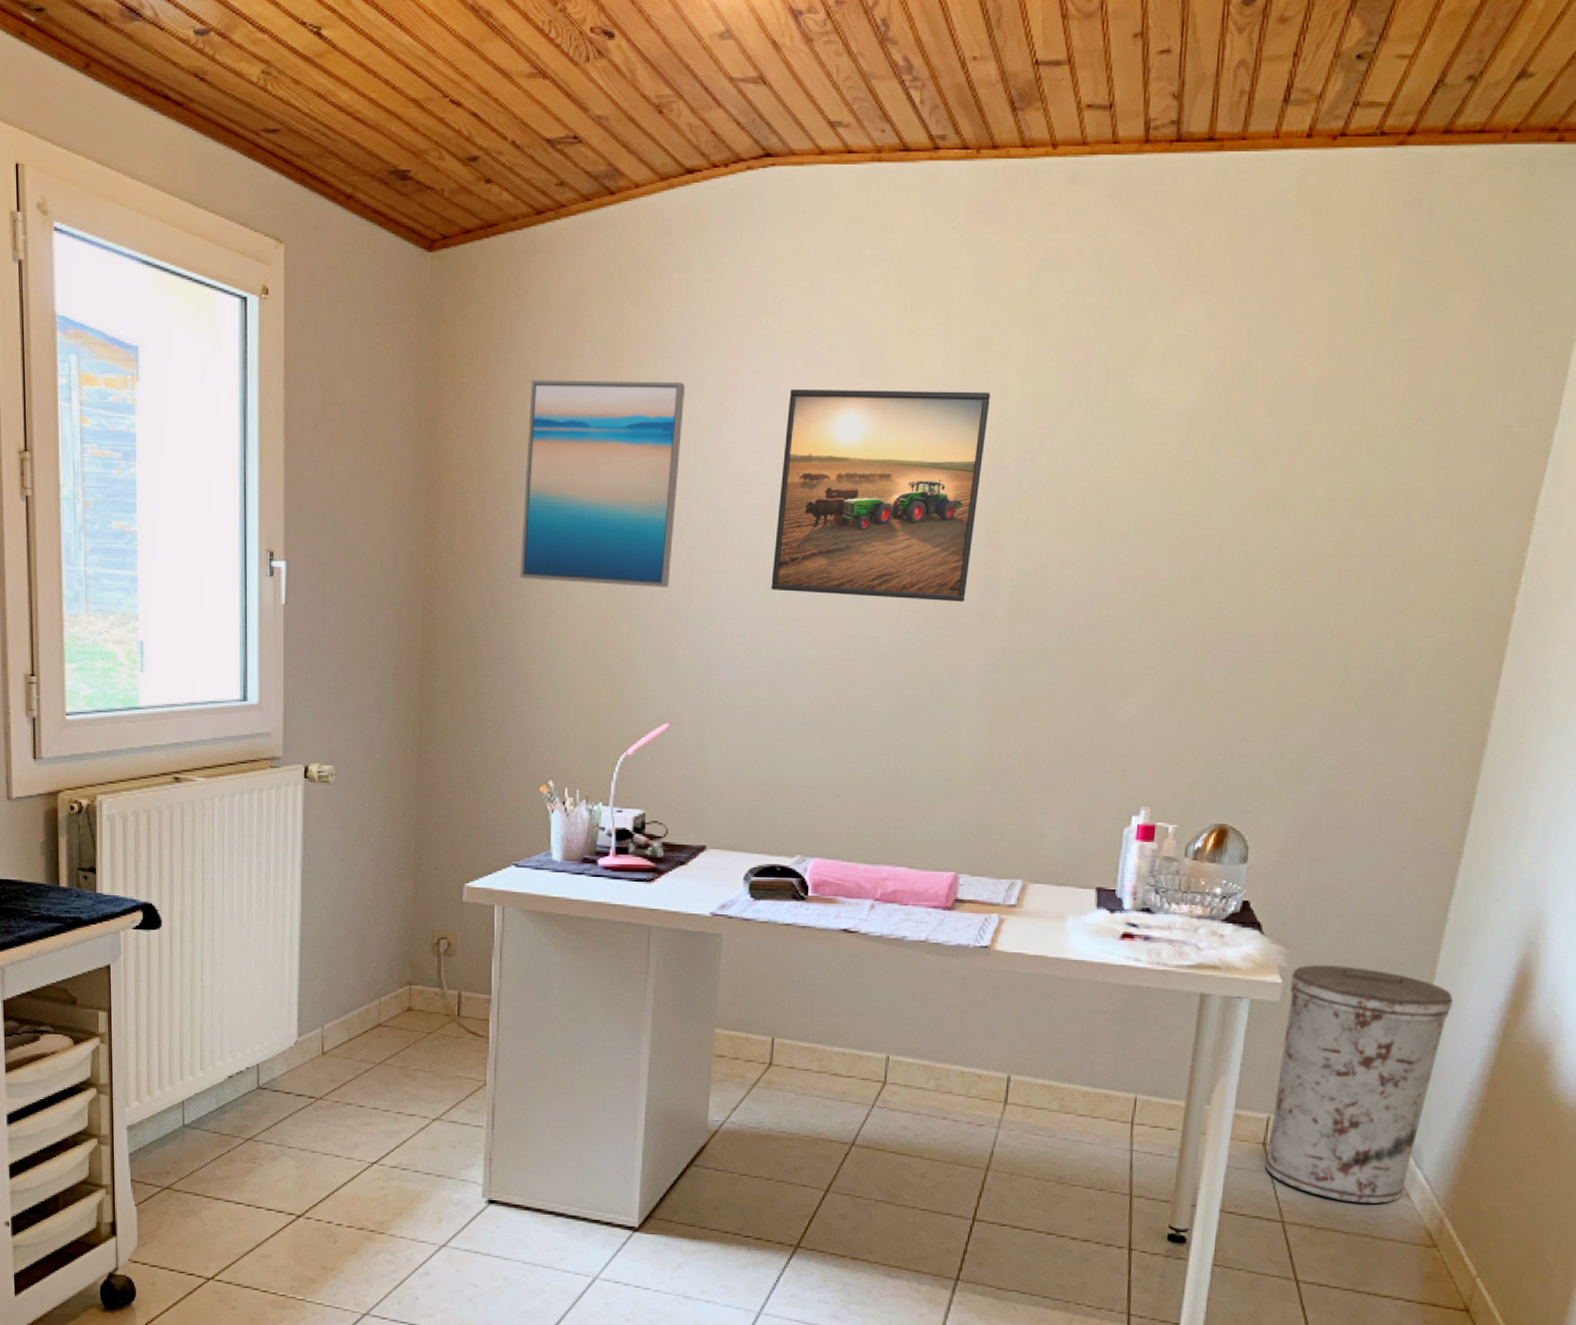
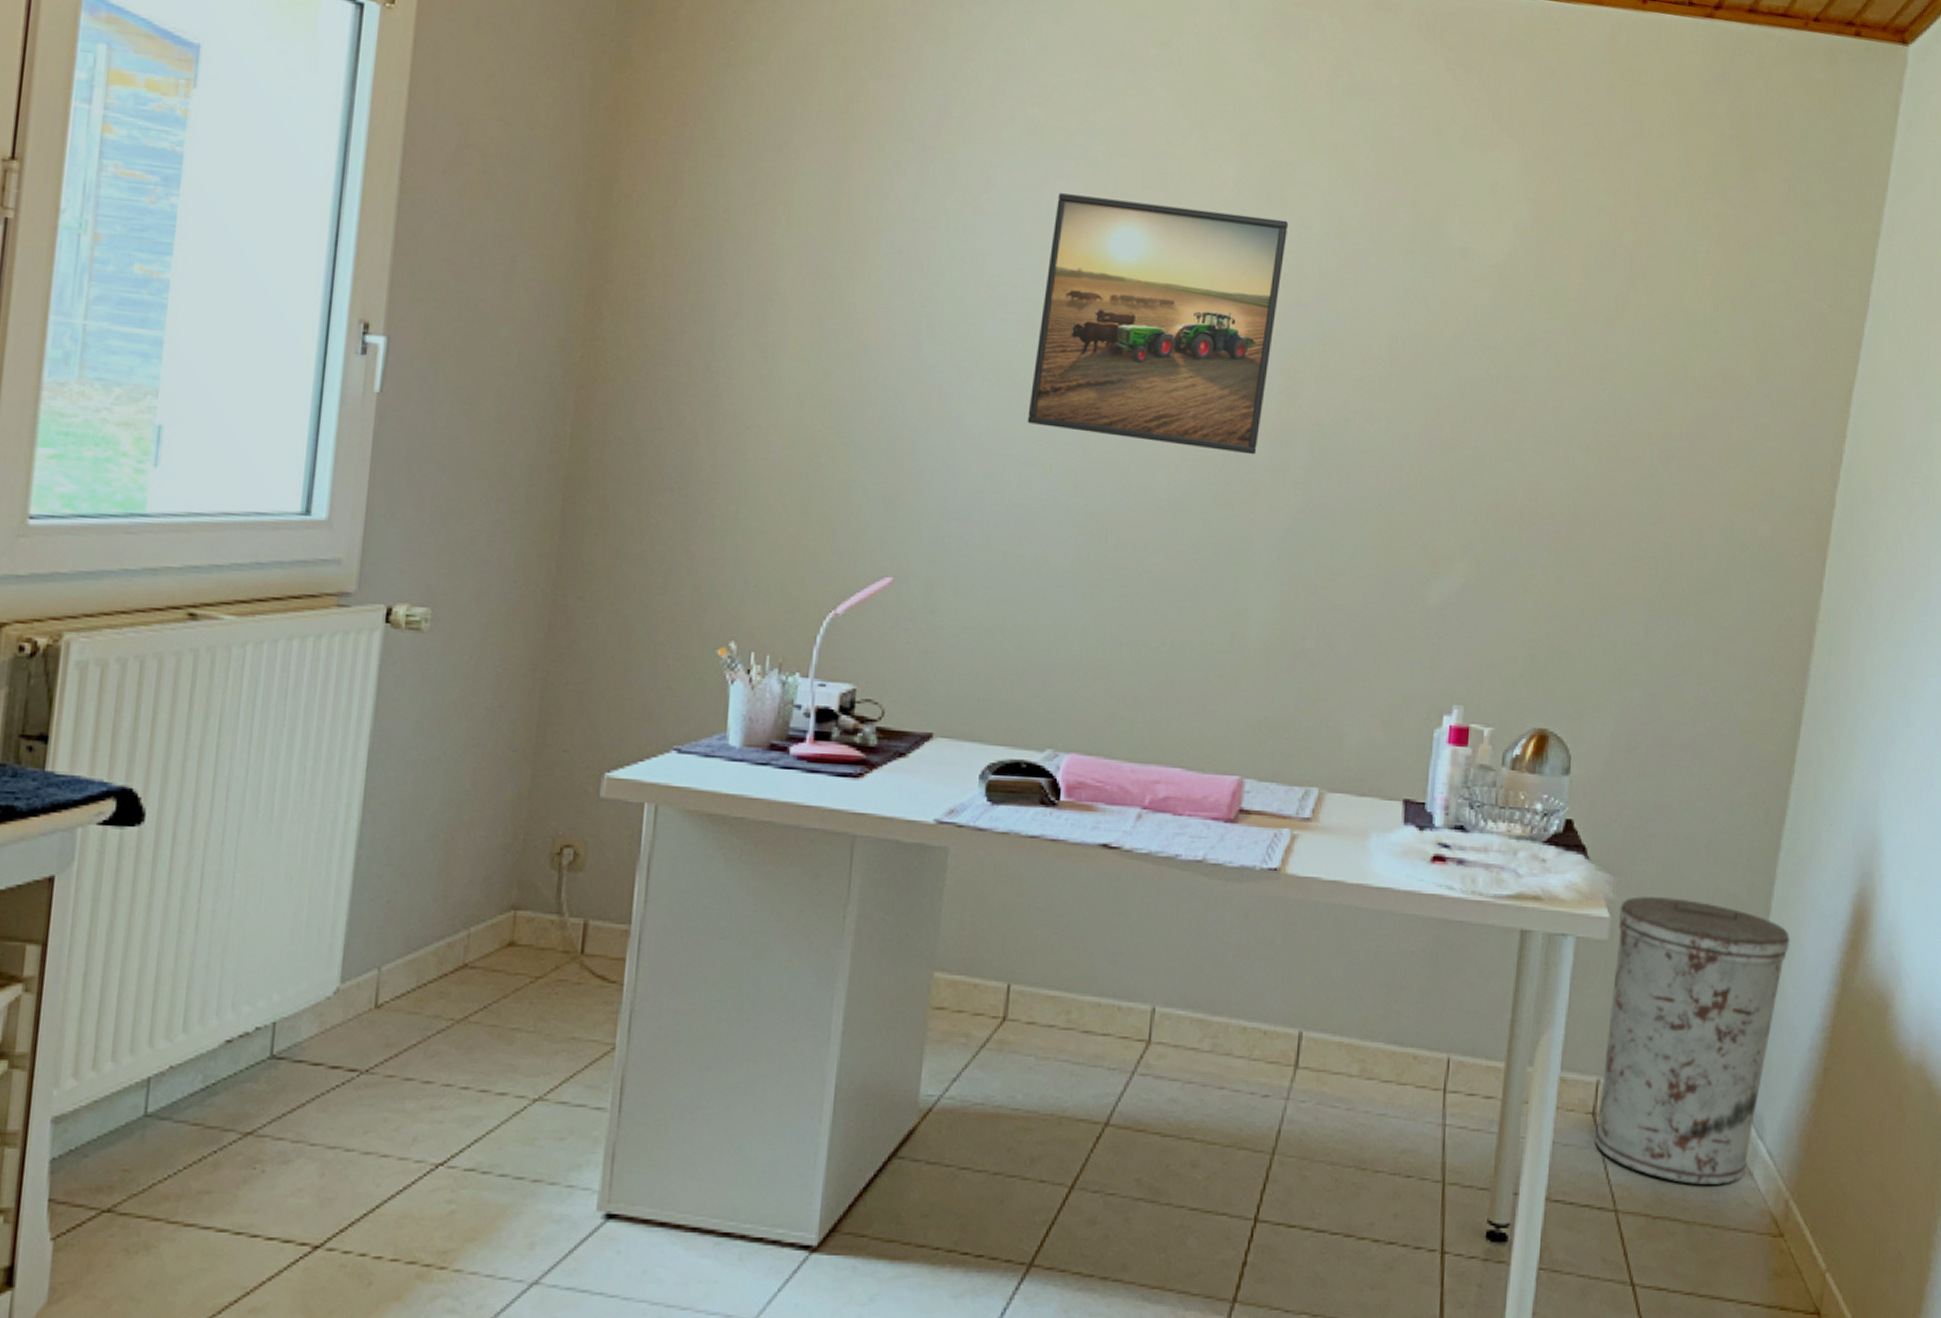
wall art: present [519,380,685,588] -> none [707,147,932,411]

